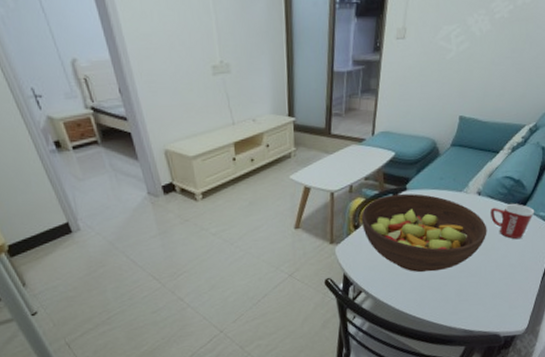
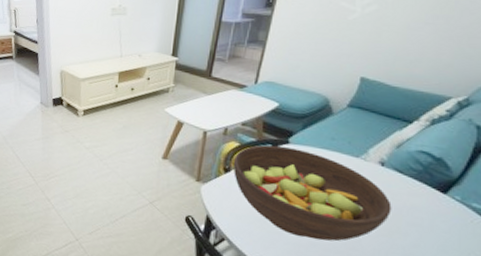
mug: present [489,203,535,240] -> none [396,183,465,229]

